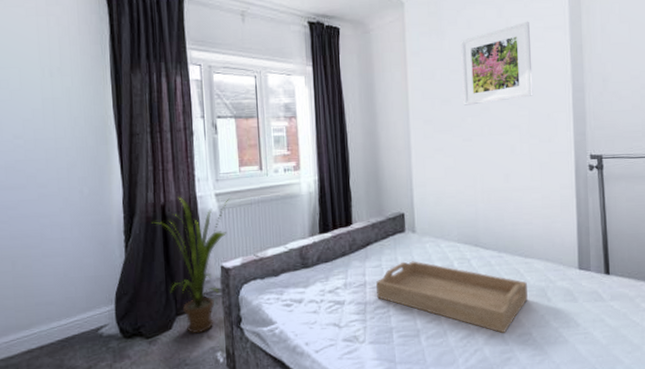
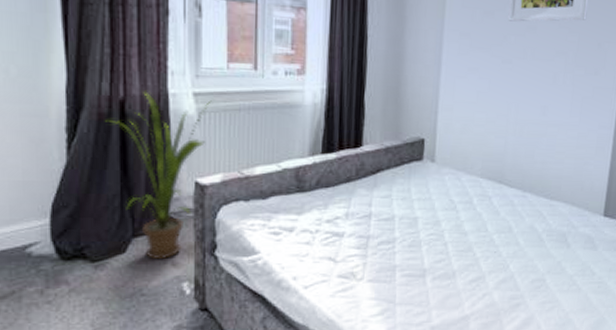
serving tray: present [376,261,528,334] -> none [382,193,548,279]

